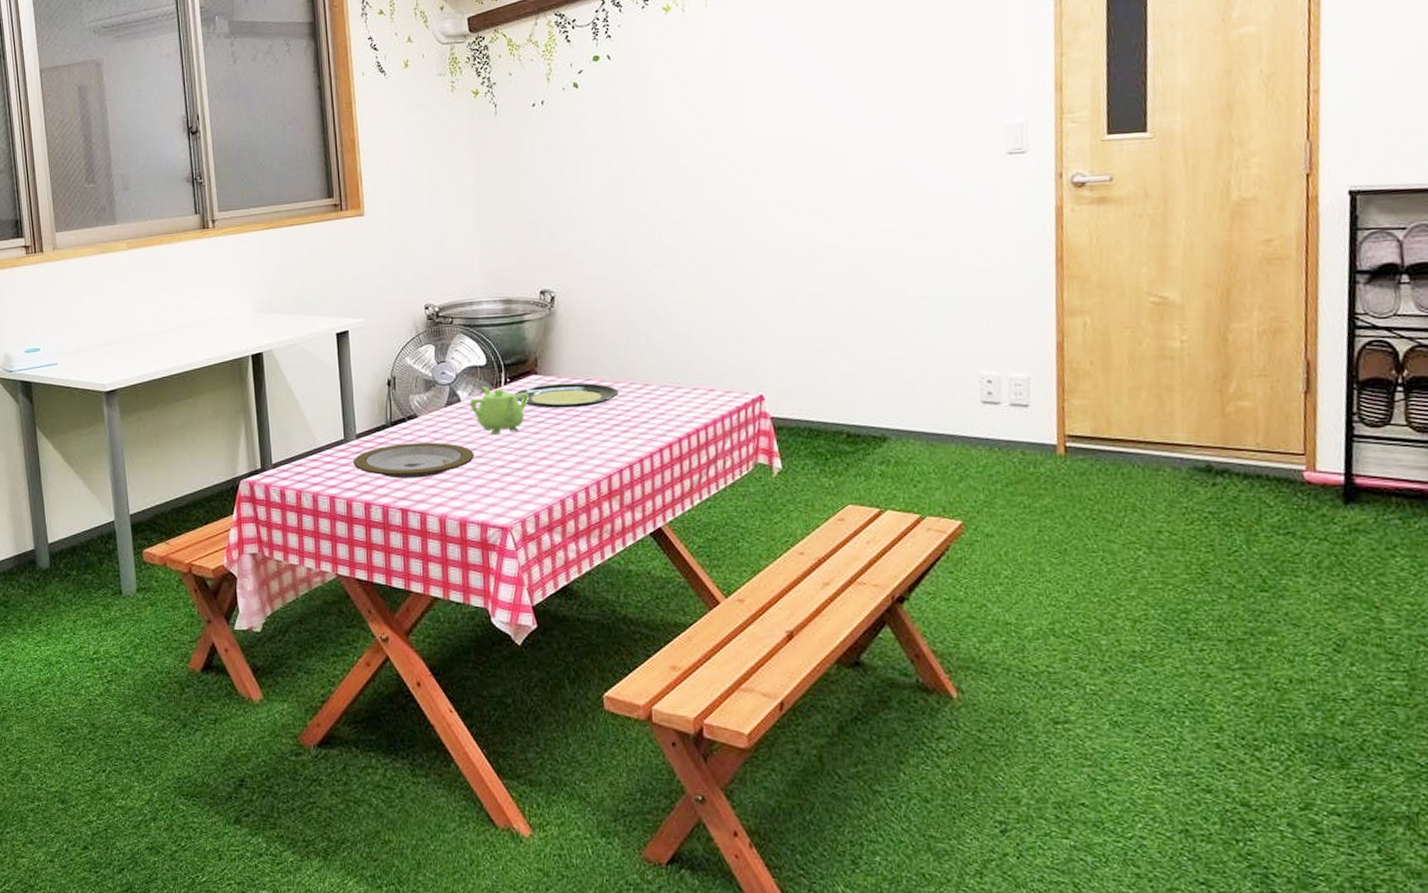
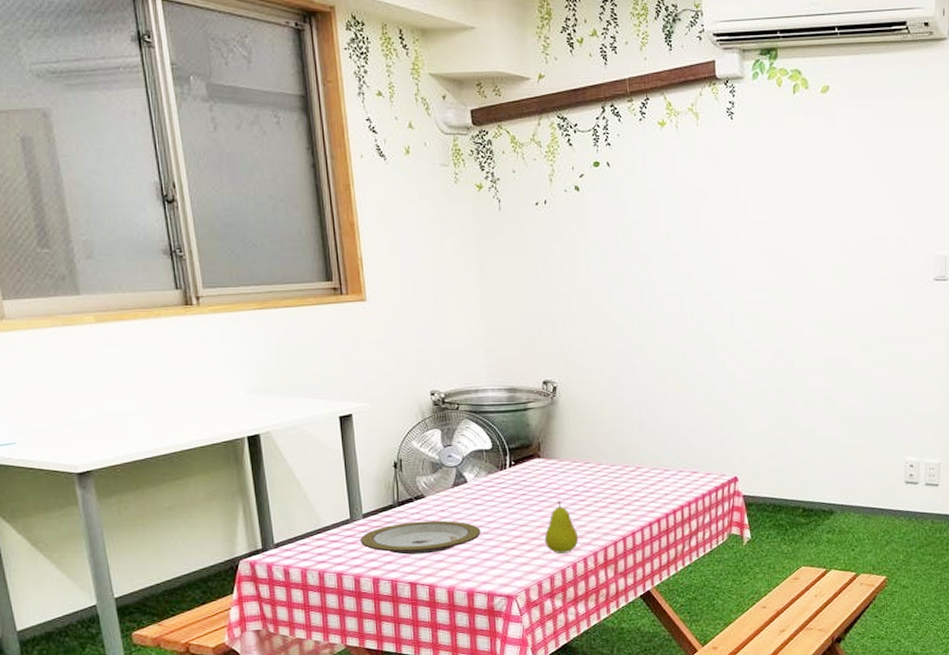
teapot: present [469,385,528,434] -> none [475,467,532,513]
plate: present [514,382,619,409] -> none [519,465,614,489]
fruit: none [542,422,580,481] -> present [544,501,579,554]

